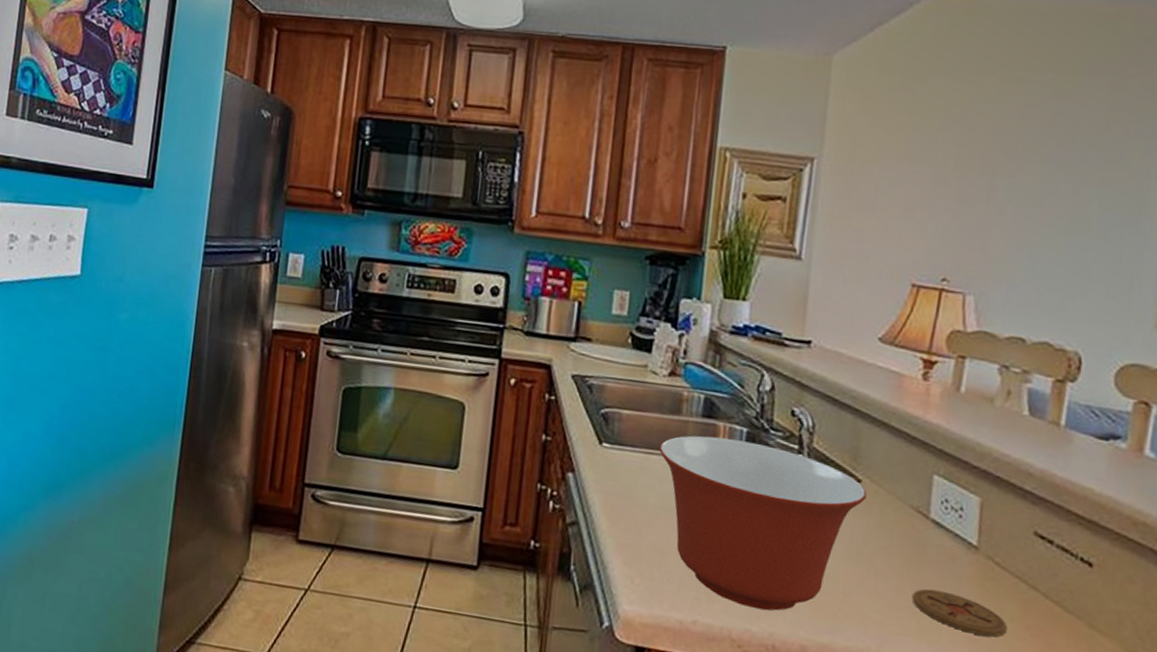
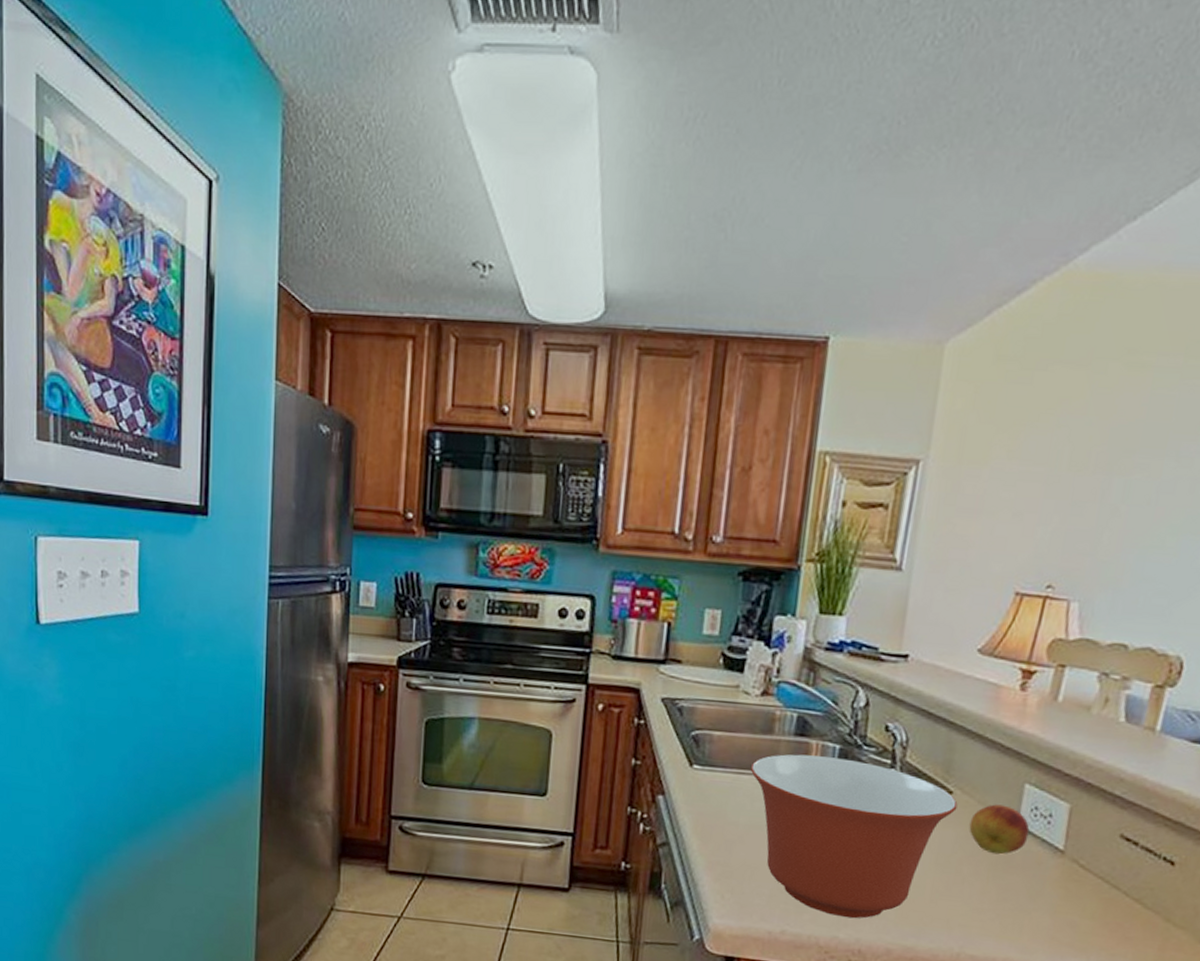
fruit: none [879,494,941,548] -> present [969,804,1030,855]
coaster: present [912,588,1008,637] -> none [996,892,1088,934]

